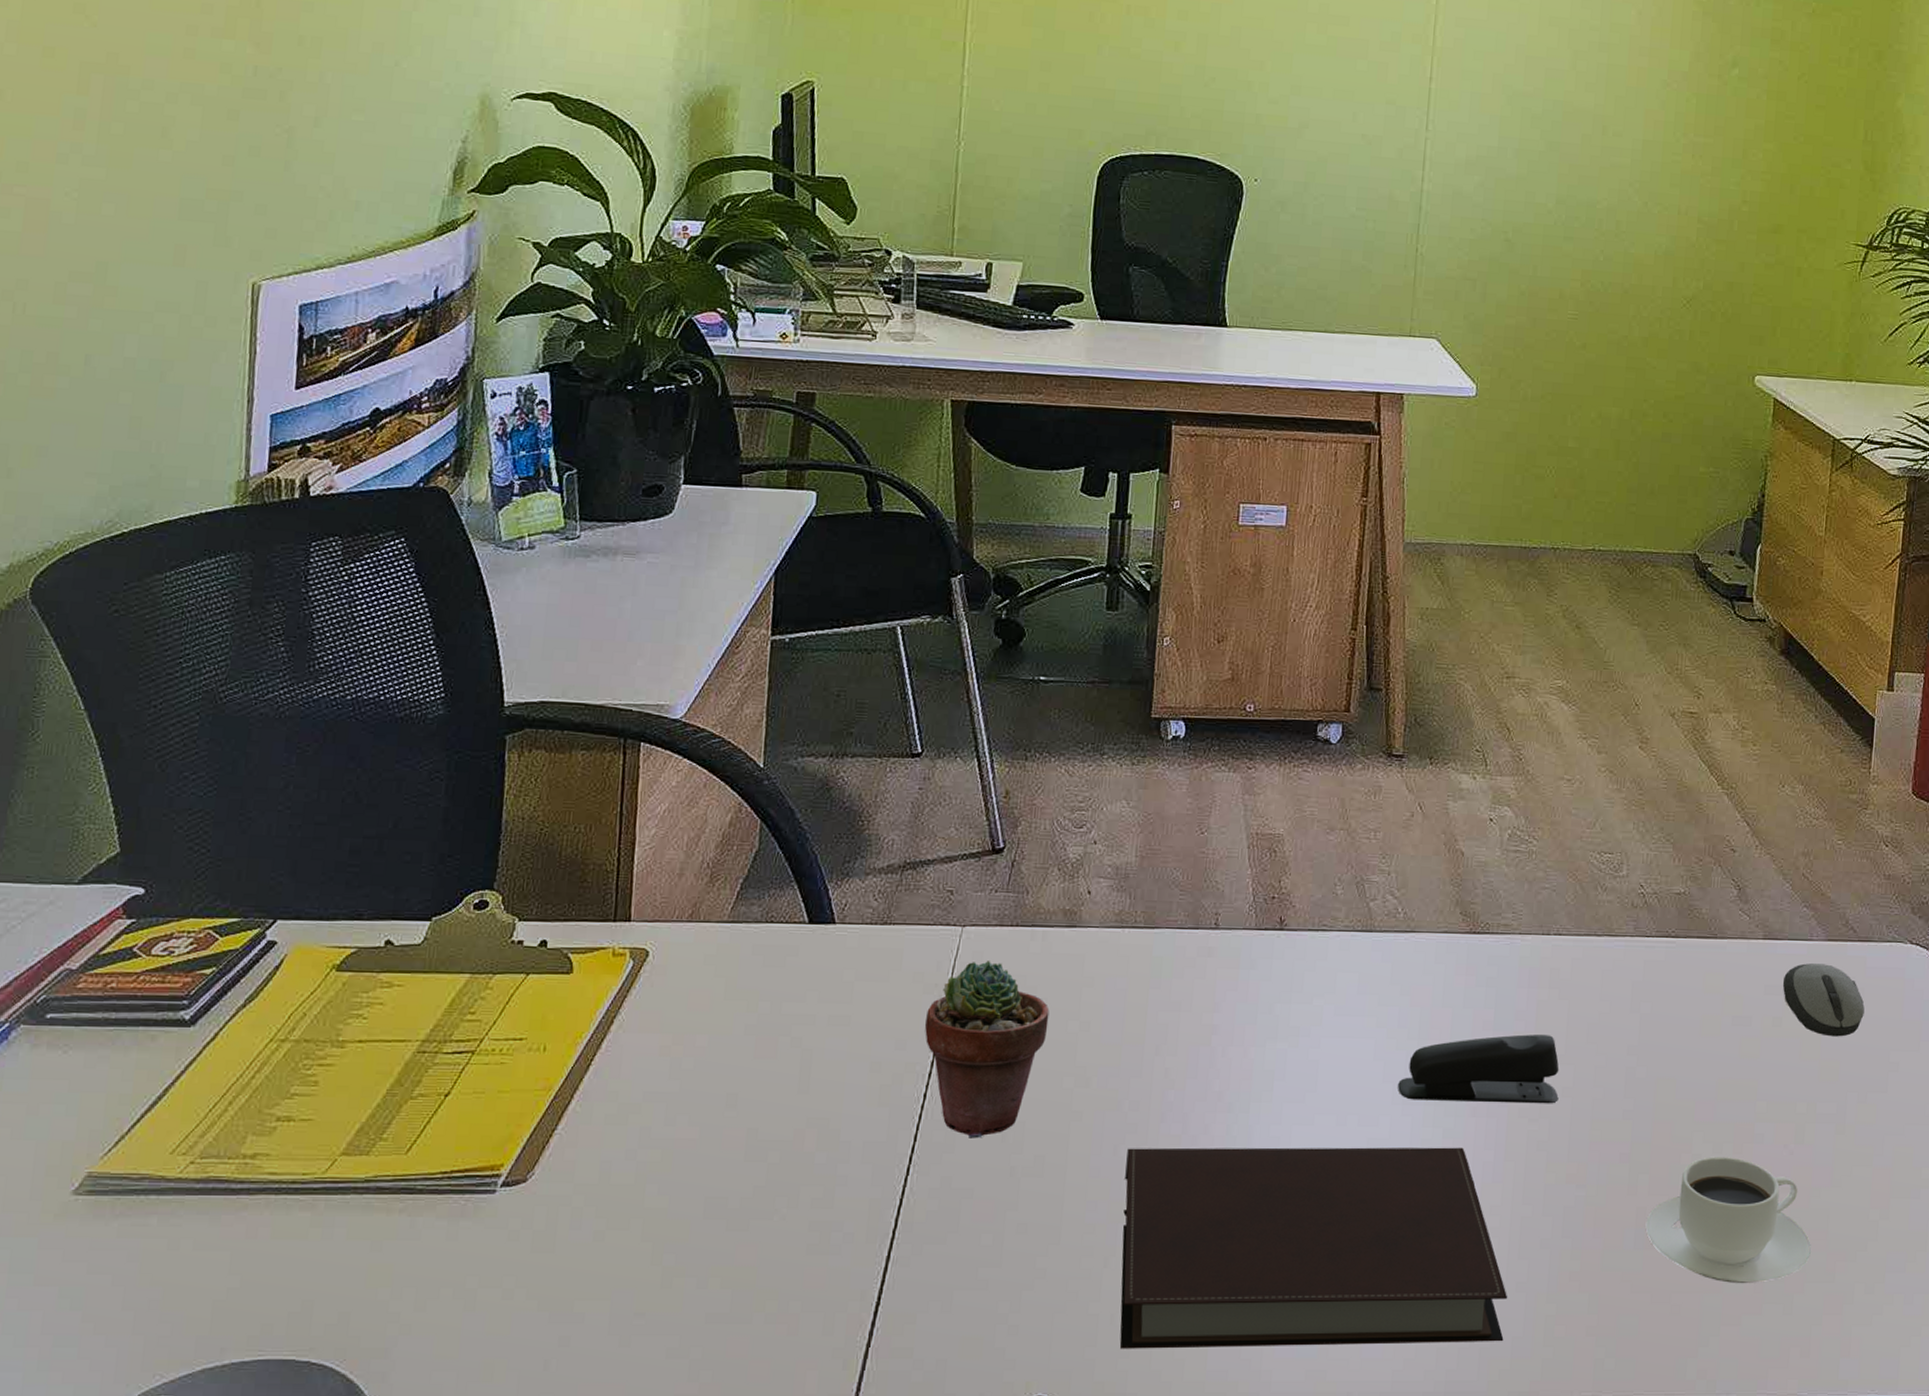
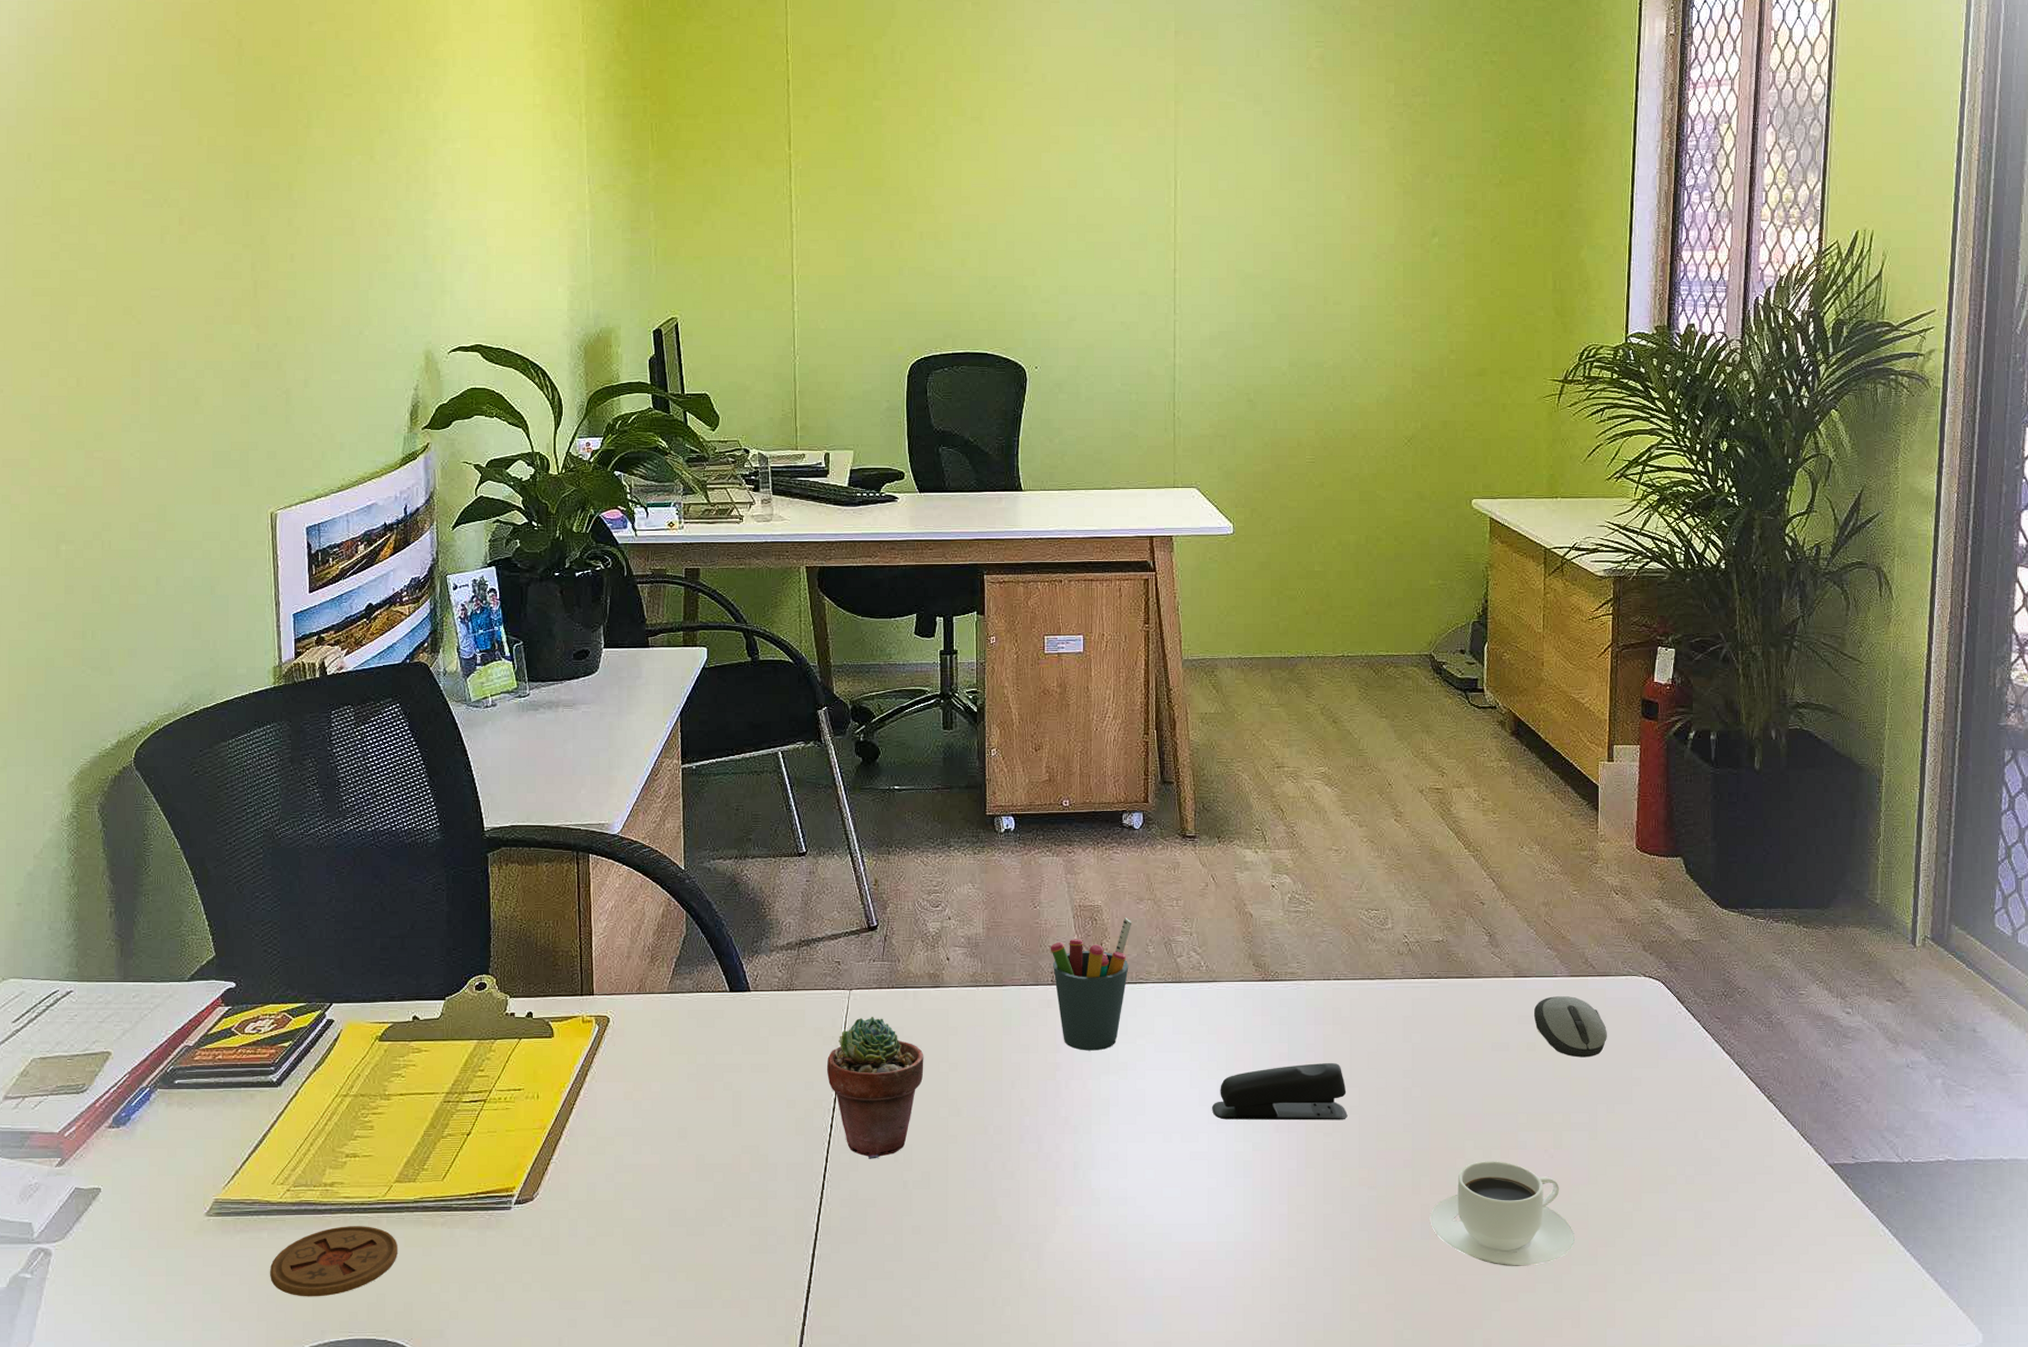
coaster: none [155,1211,337,1304] -> present [270,1226,397,1297]
notebook: present [1119,1147,1508,1349] -> none [995,1158,1318,1325]
pen holder: none [1216,850,1319,1012] -> present [1050,917,1132,1051]

